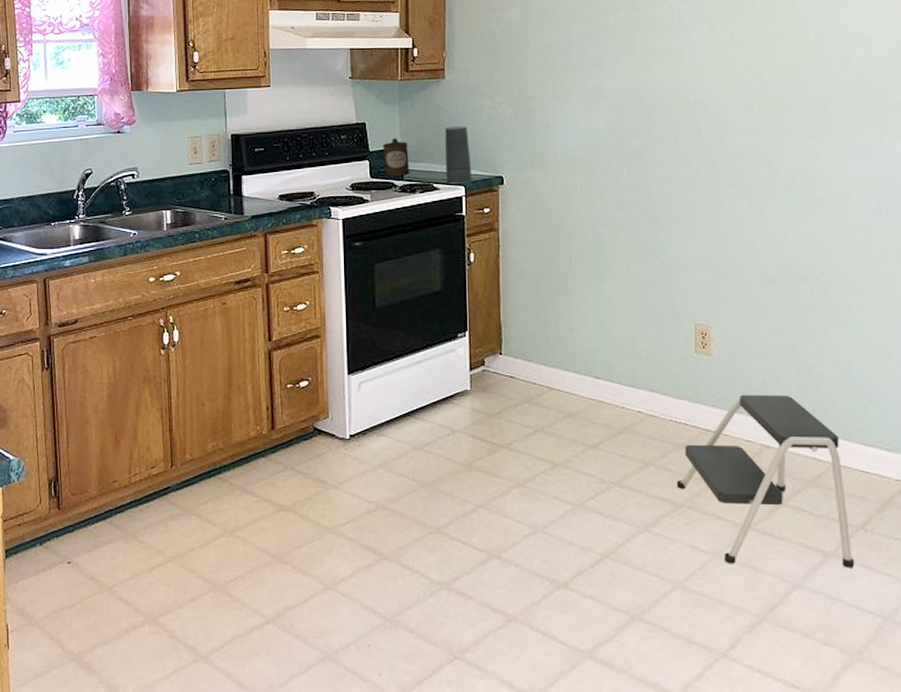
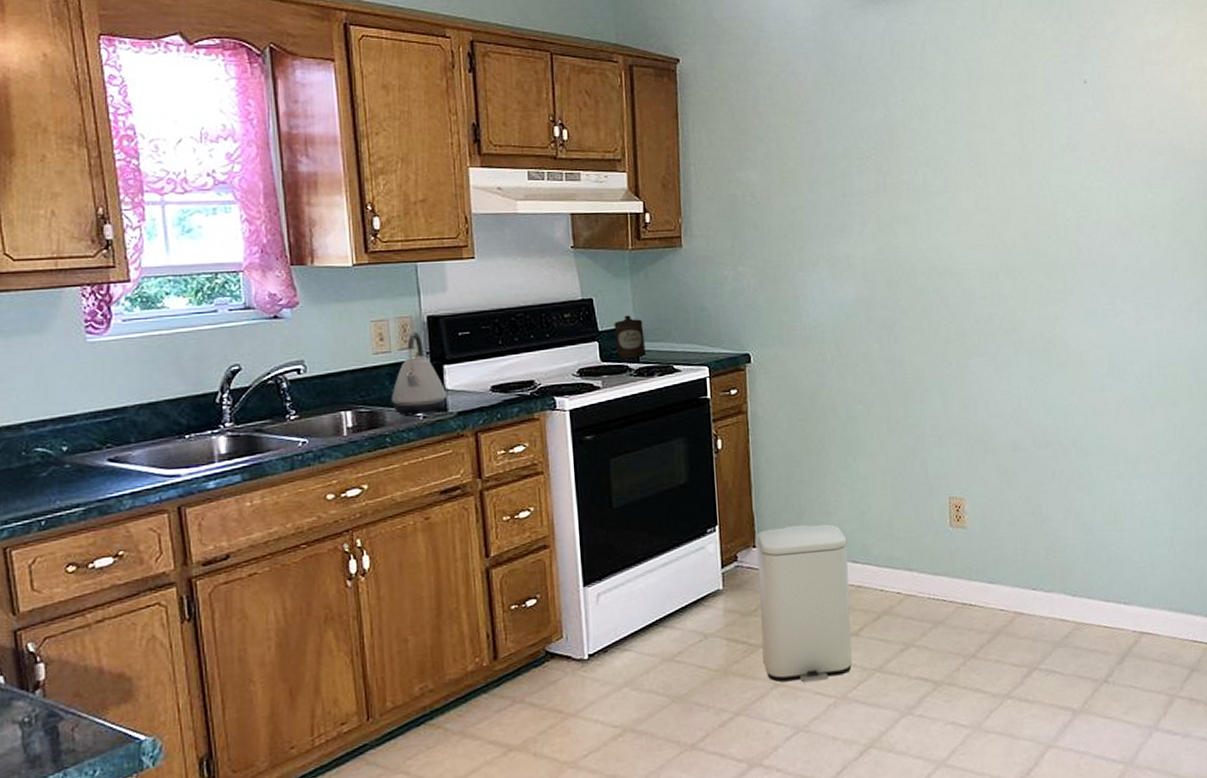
kettle: none [201,147,244,217] -> present [391,332,447,416]
canister: present [445,125,472,184] -> none [684,299,717,364]
pedal bin: none [503,338,591,487] -> present [756,524,852,683]
step stool: present [676,394,855,568] -> none [936,560,1100,735]

